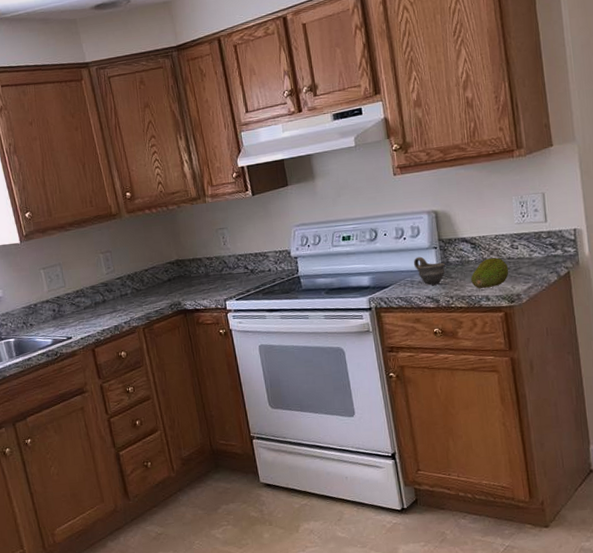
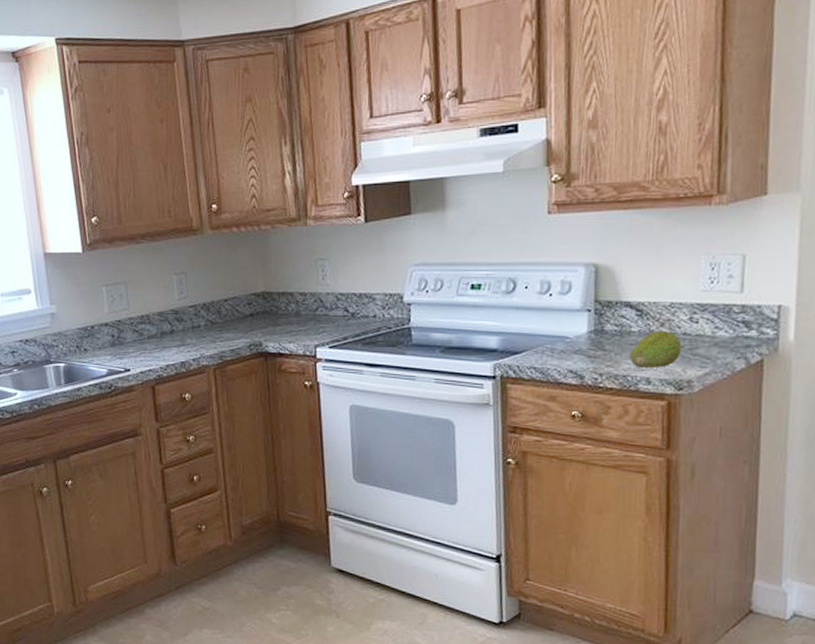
cup: present [413,256,446,285] -> none [557,319,598,357]

